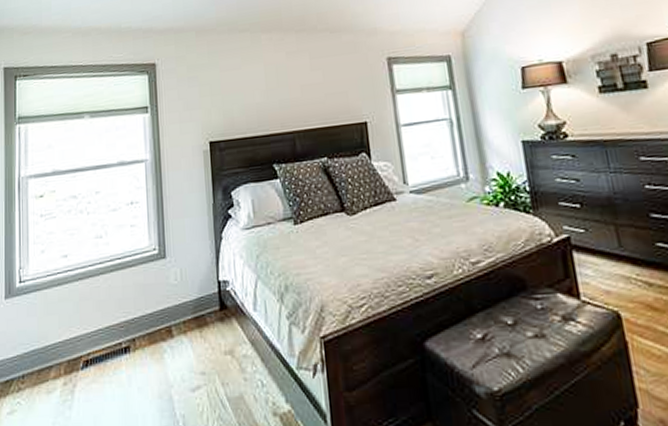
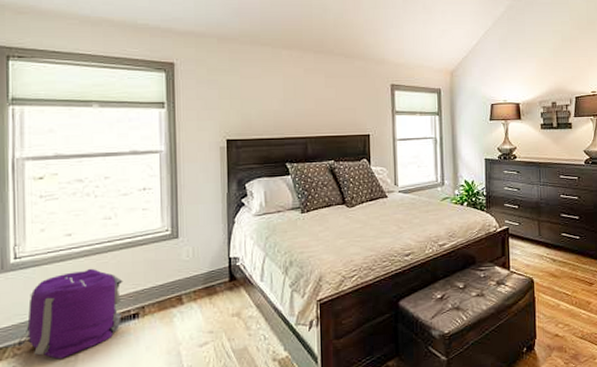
backpack: none [22,293,114,397] -> present [18,268,123,359]

